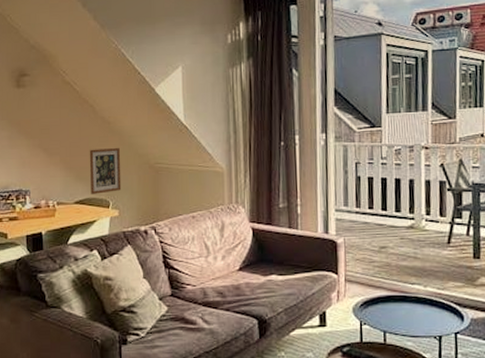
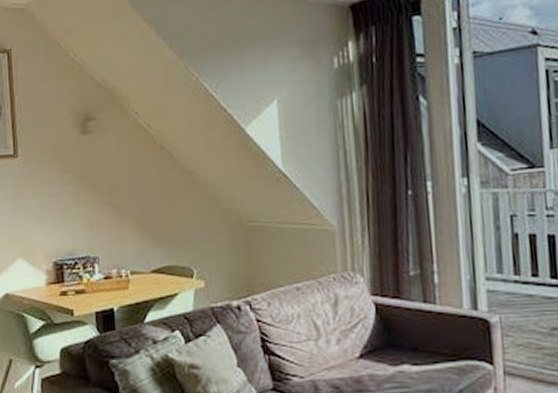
picture frame: present [89,147,121,194] -> none [167,202,207,261]

